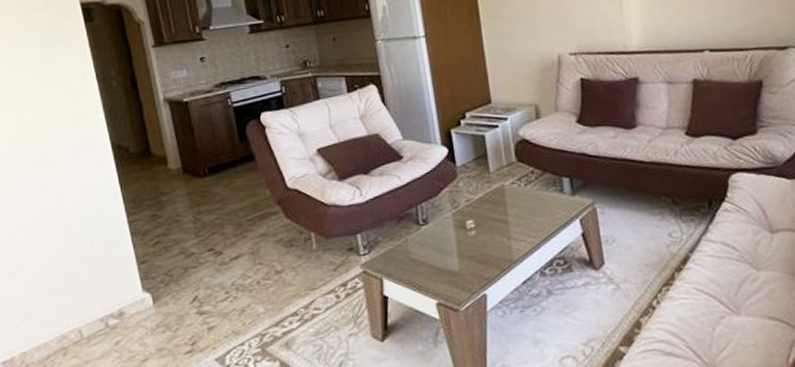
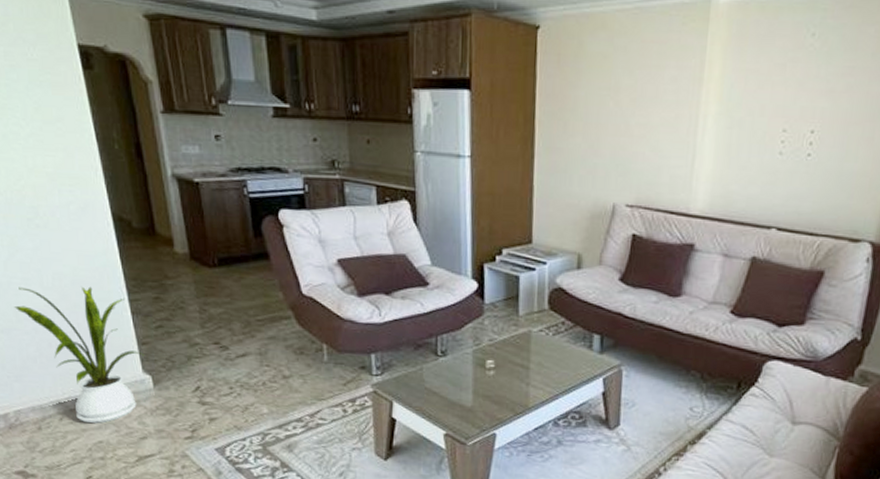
house plant: none [21,215,144,354] -> present [13,286,145,424]

